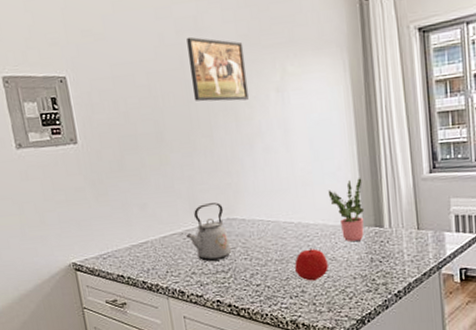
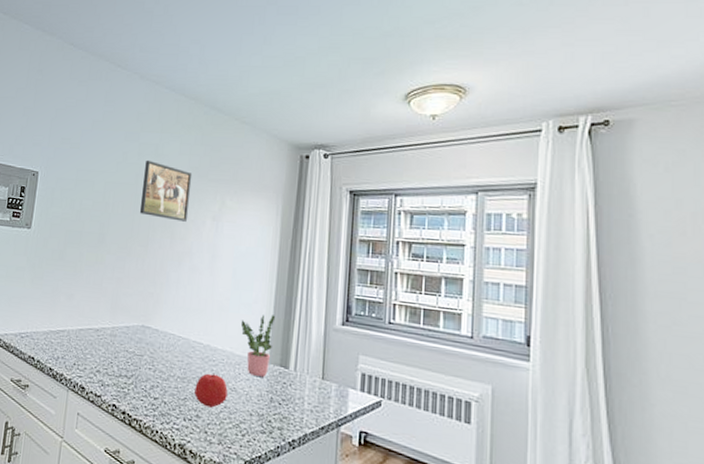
kettle: present [186,202,232,261] -> none [101,306,141,364]

